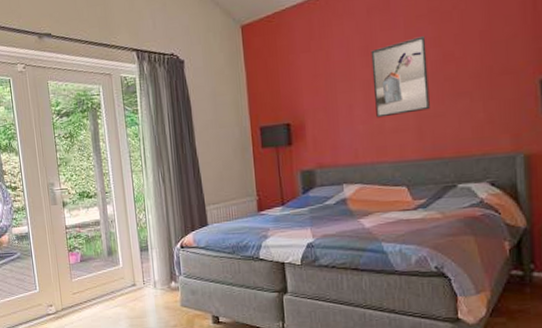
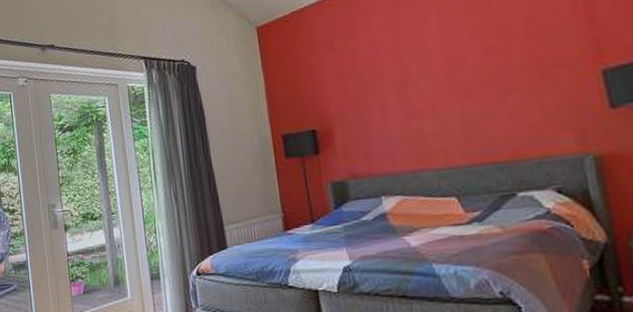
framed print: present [371,36,430,118] -> none [402,29,476,120]

